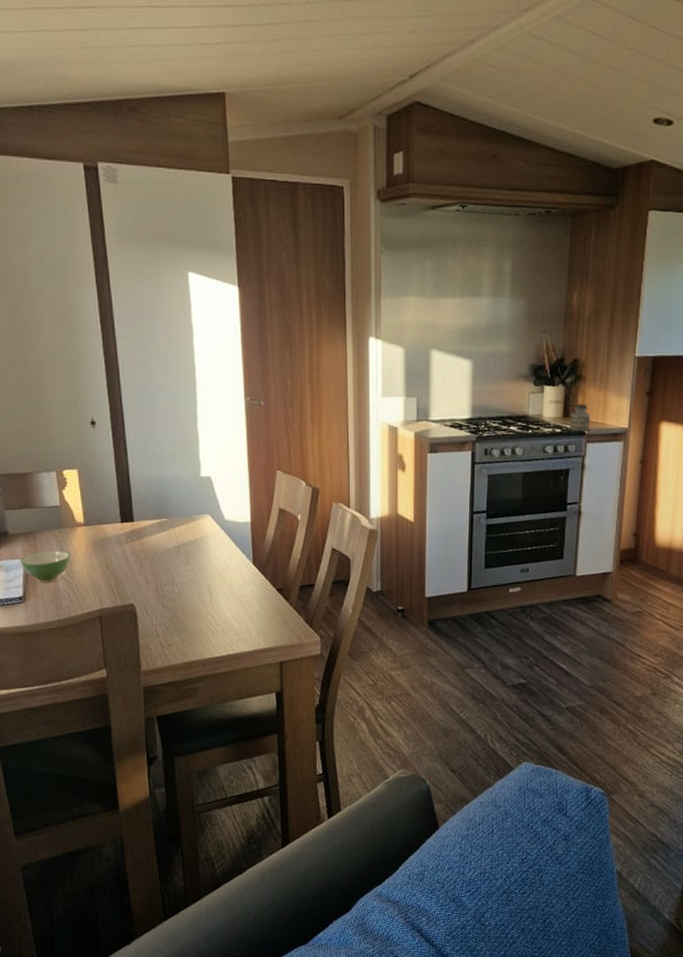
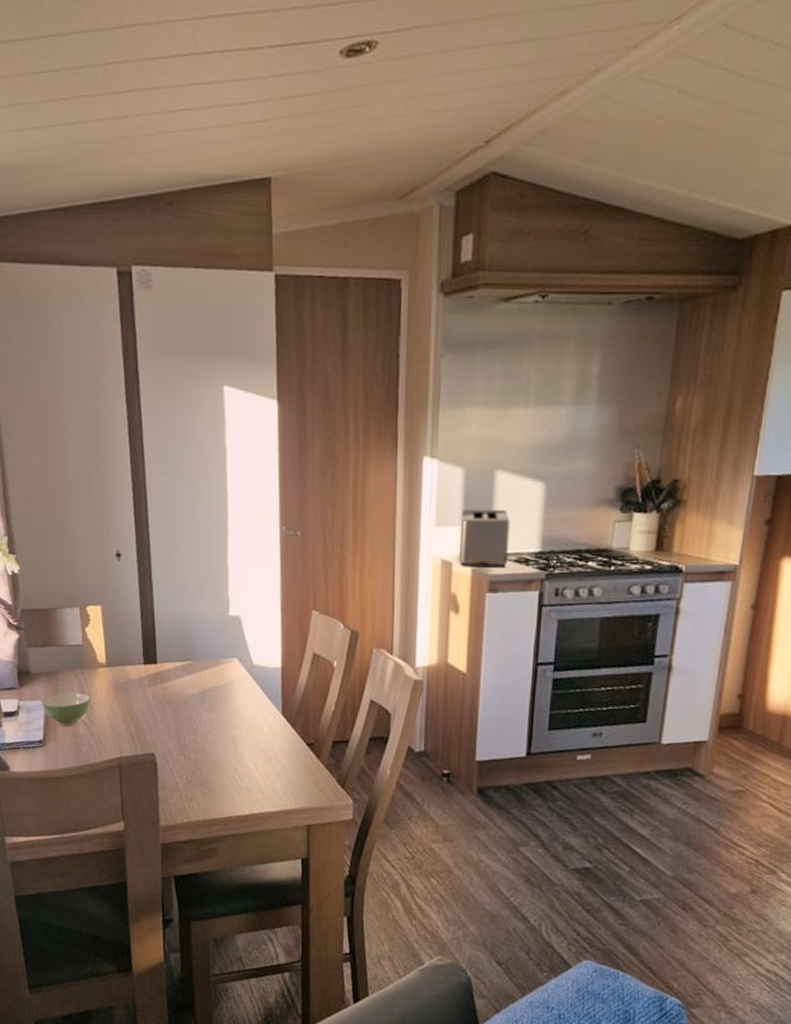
toaster: none [404,382,445,432] -> present [459,508,510,568]
jar: present [569,404,591,432] -> none [662,535,691,569]

